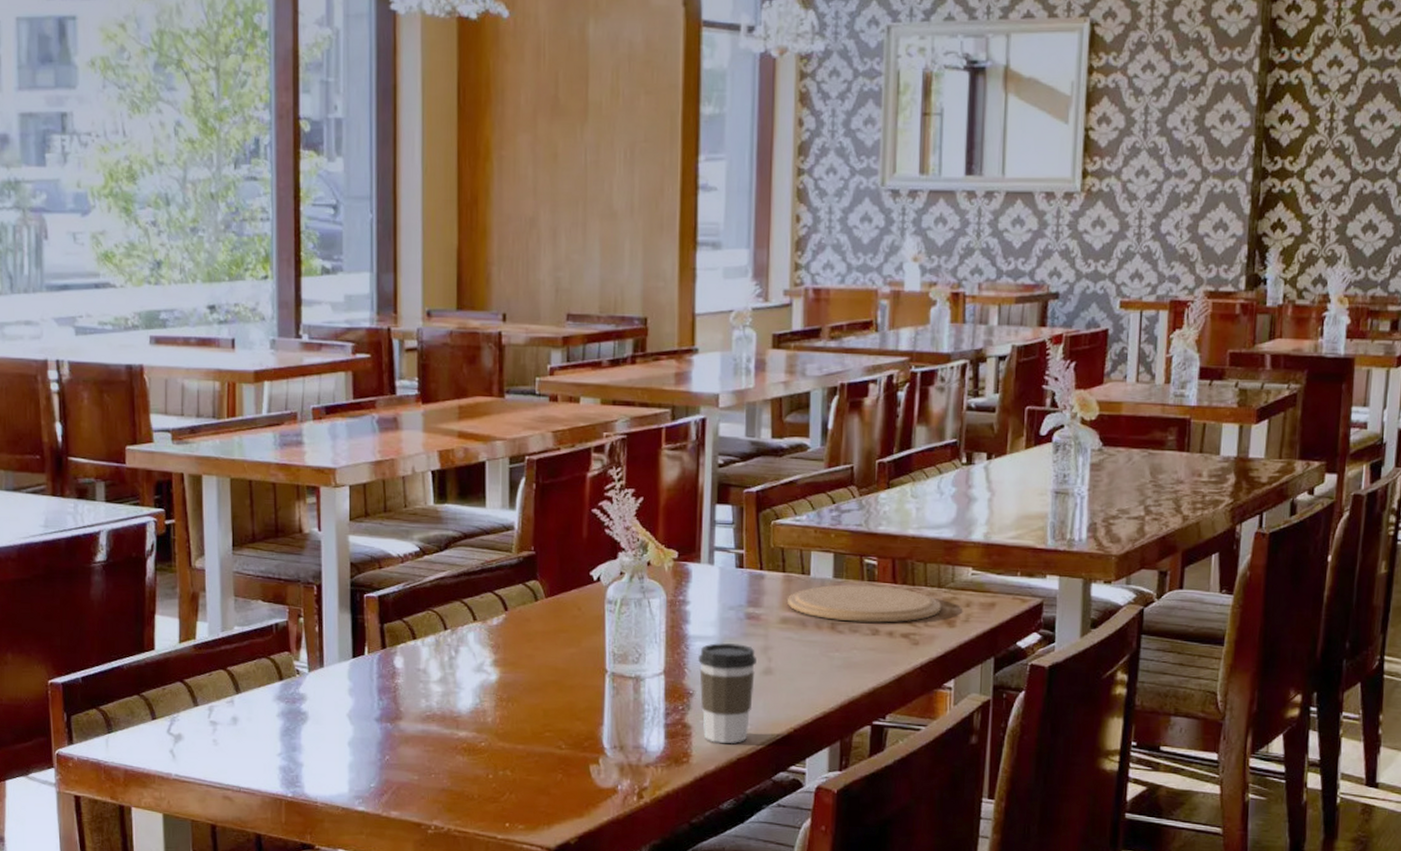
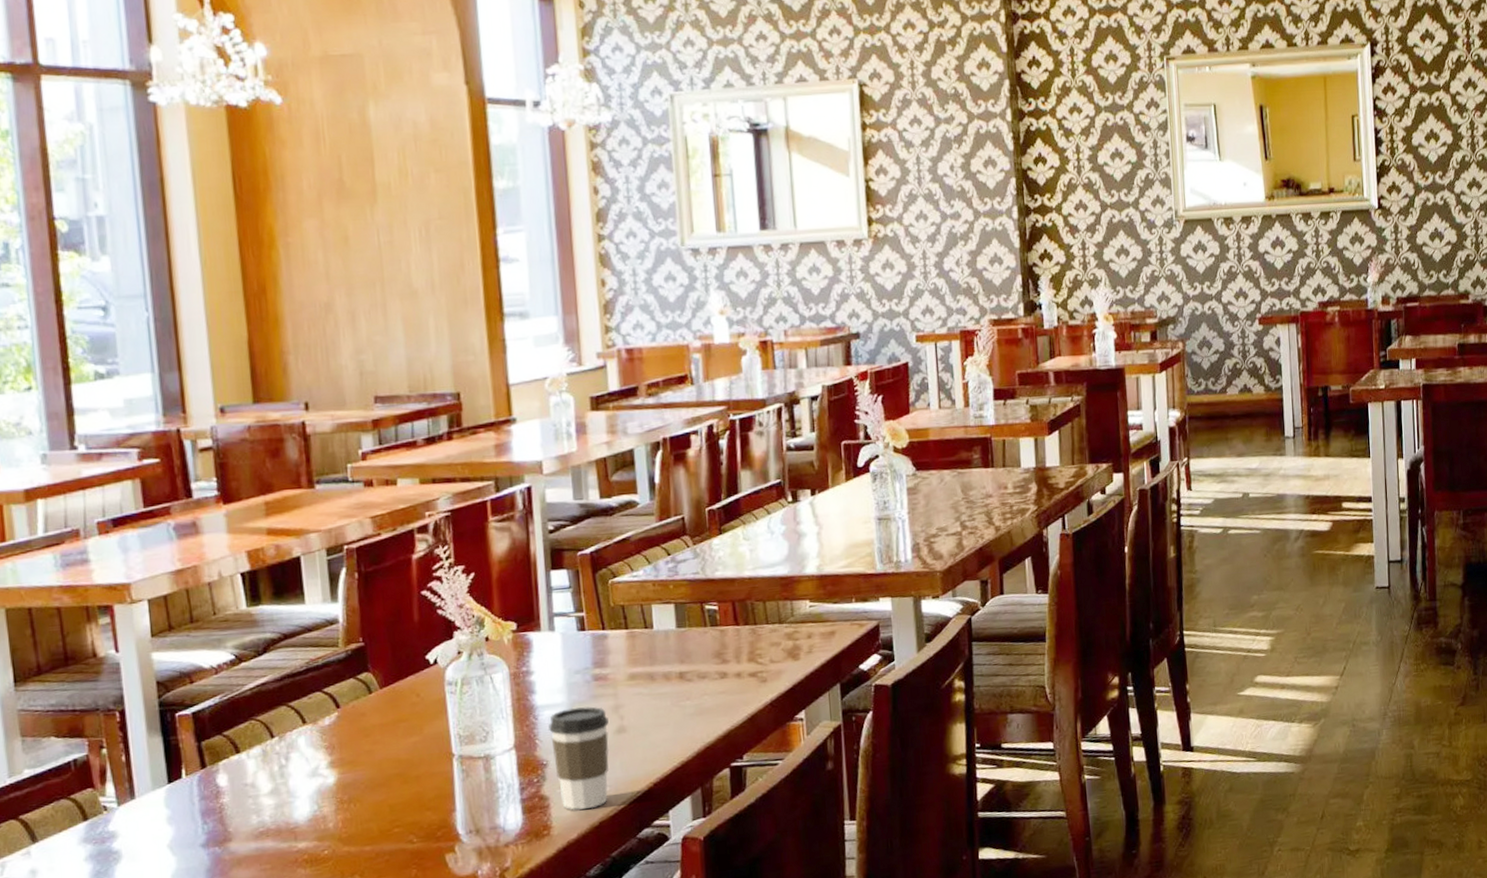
plate: present [787,584,942,623] -> none [632,628,785,670]

